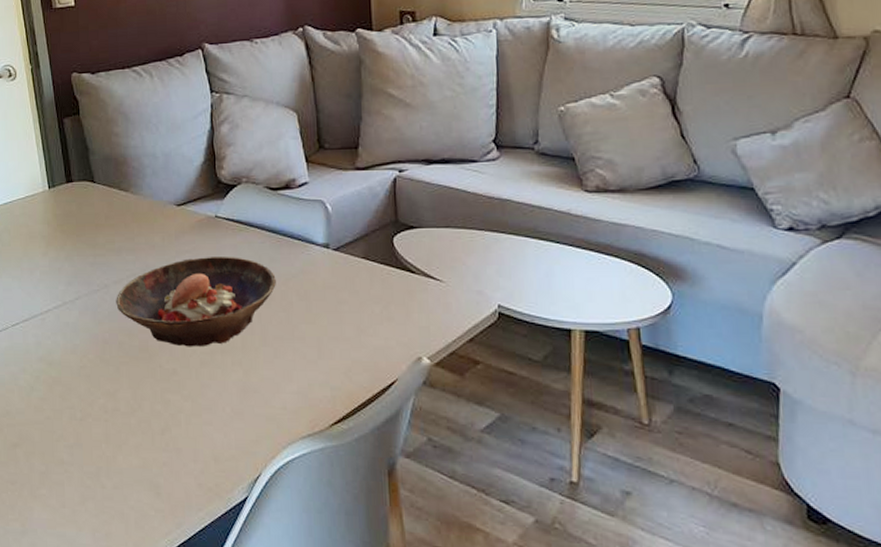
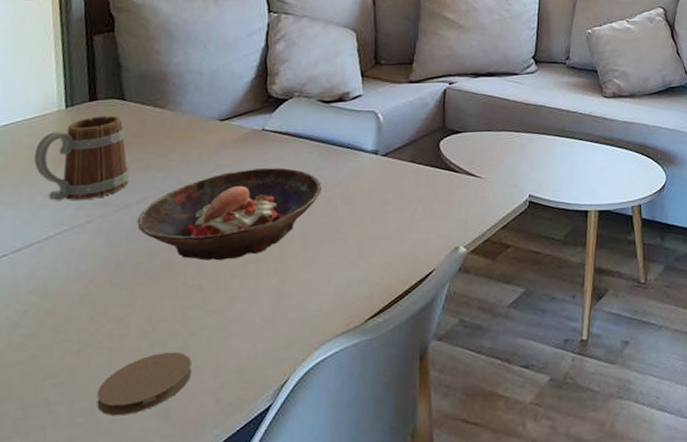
mug: none [29,197,106,277] -> present [33,115,130,201]
coaster: none [99,430,175,485] -> present [96,351,192,417]

